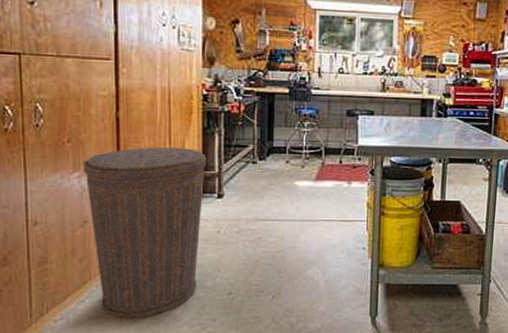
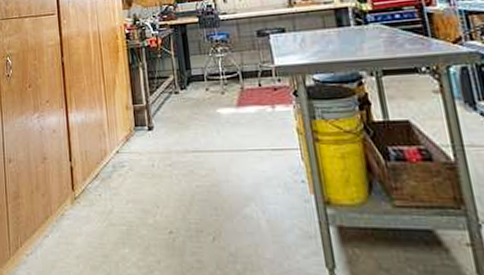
trash can: present [84,146,206,318] -> none [41,84,140,256]

